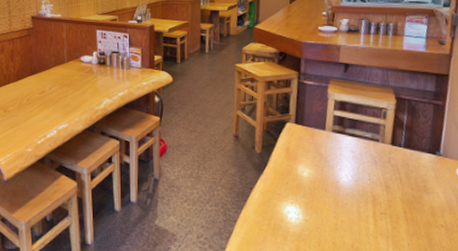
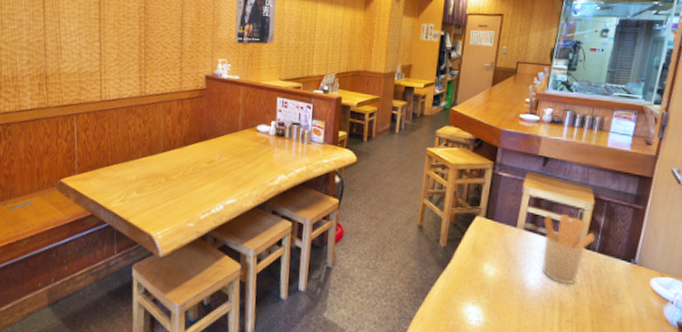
utensil holder: none [349,115,400,179] -> present [541,214,595,284]

